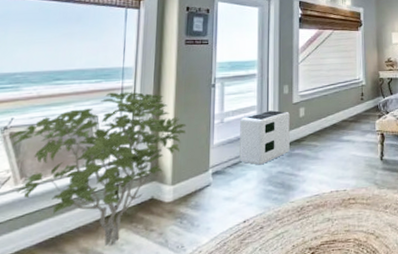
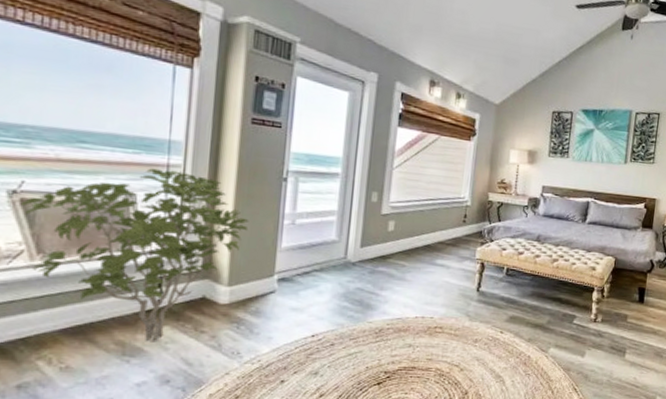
air purifier: present [239,110,290,165] -> none [311,218,377,278]

